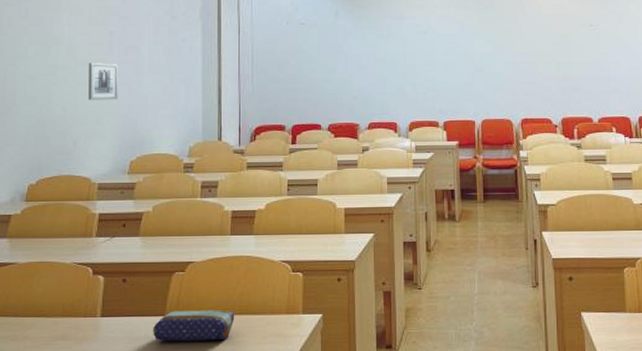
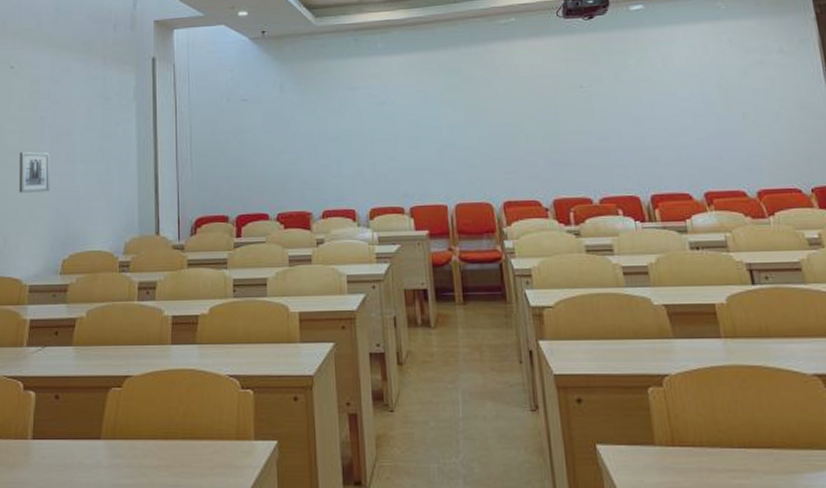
pencil case: present [153,310,235,342] -> none [88,433,178,471]

